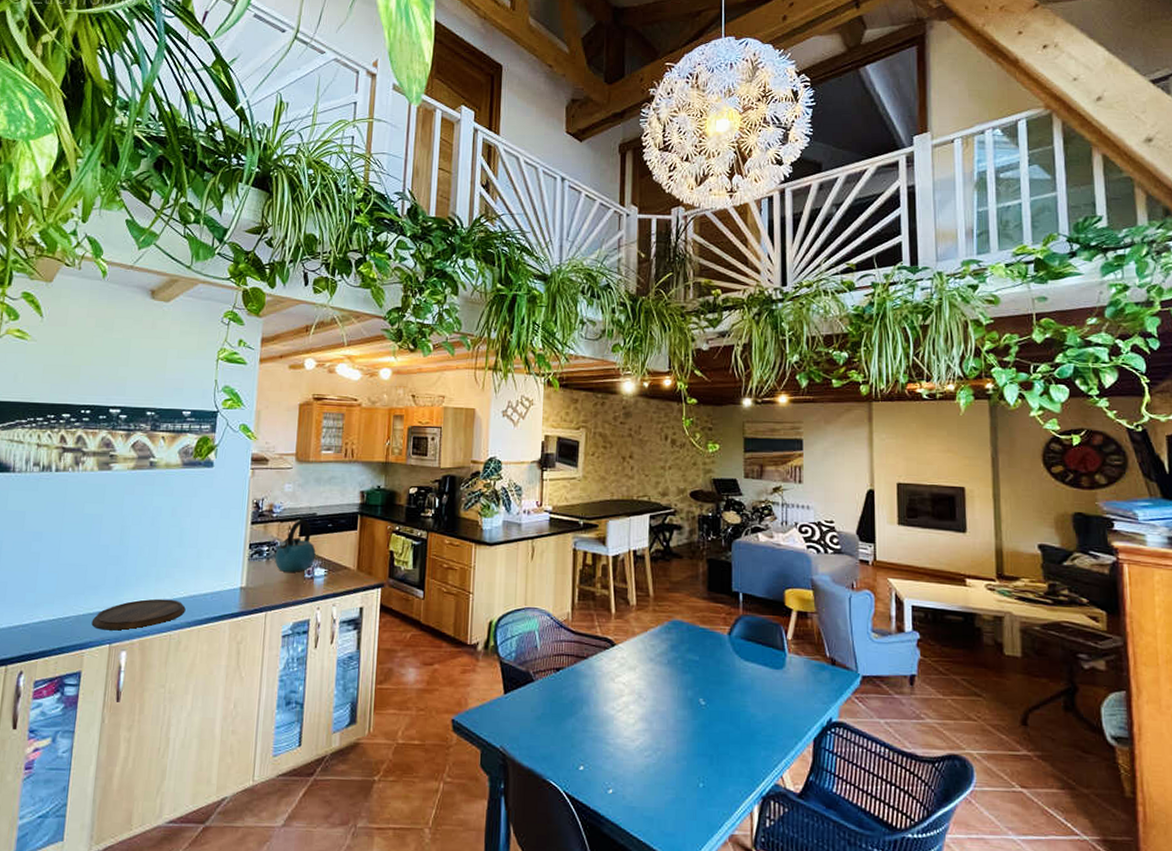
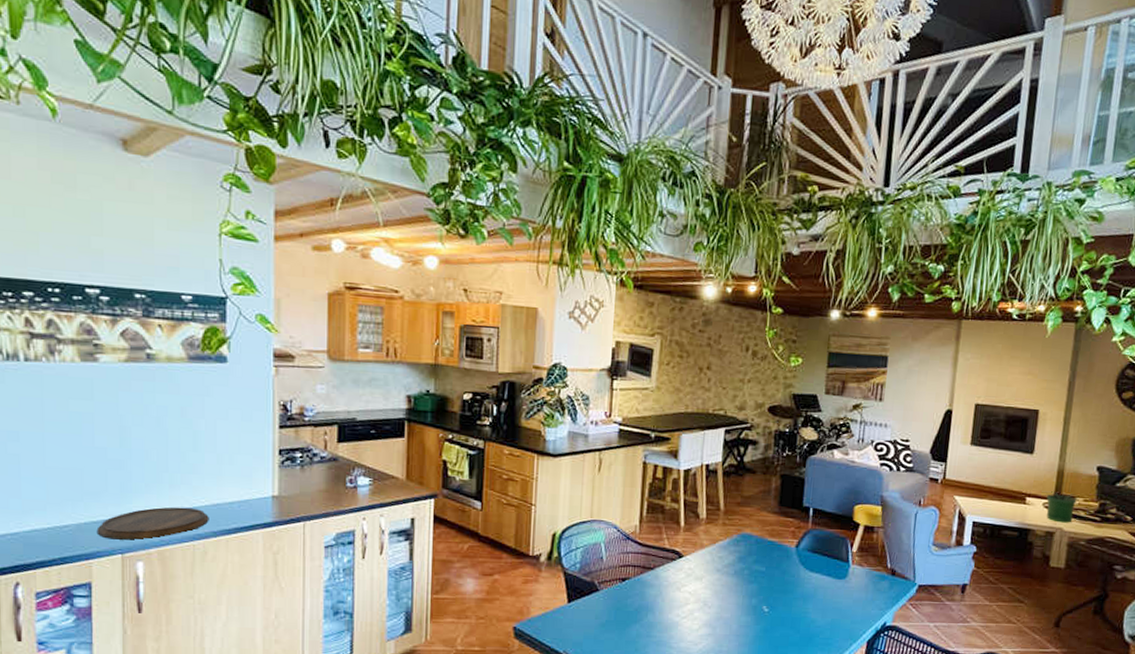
kettle: present [274,520,316,572] -> none [310,425,358,481]
planter: none [986,572,1027,606] -> present [1045,491,1082,523]

